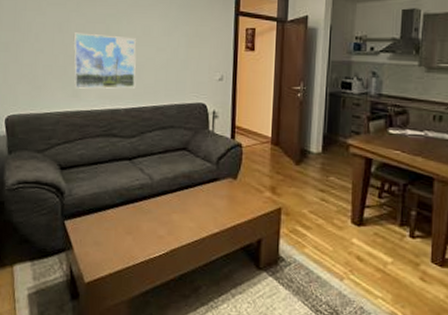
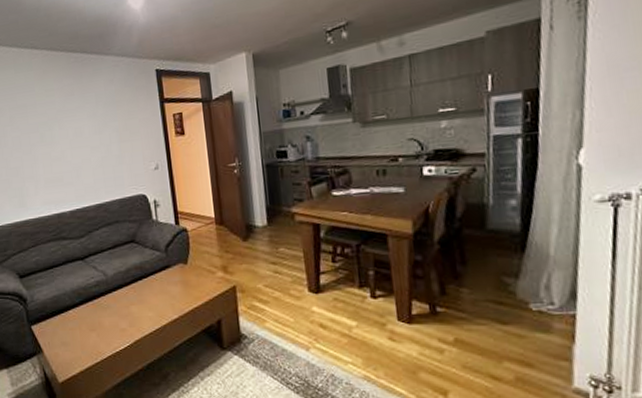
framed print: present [73,32,136,89] -> none [11,142,77,199]

